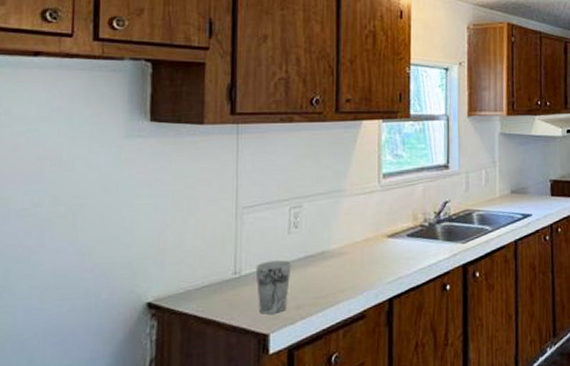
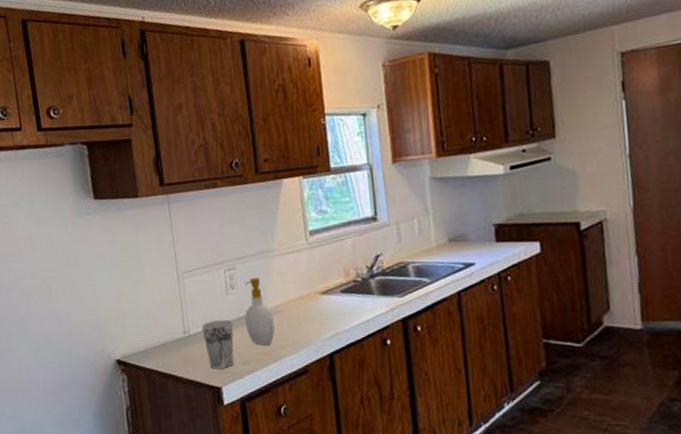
soap bottle: none [304,217,335,289] -> present [245,278,275,346]

